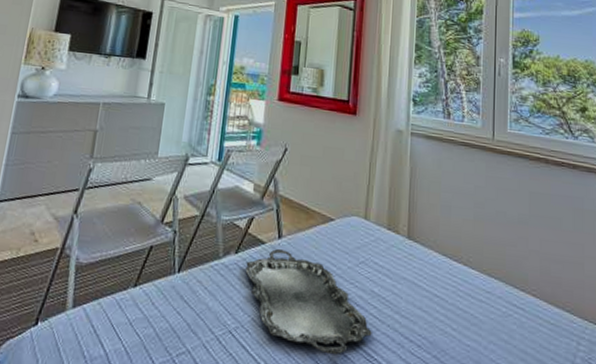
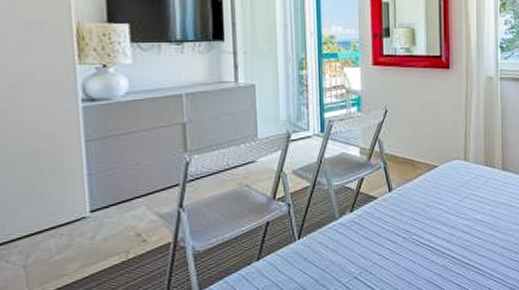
serving tray: present [245,248,372,356] -> none [362,200,478,276]

